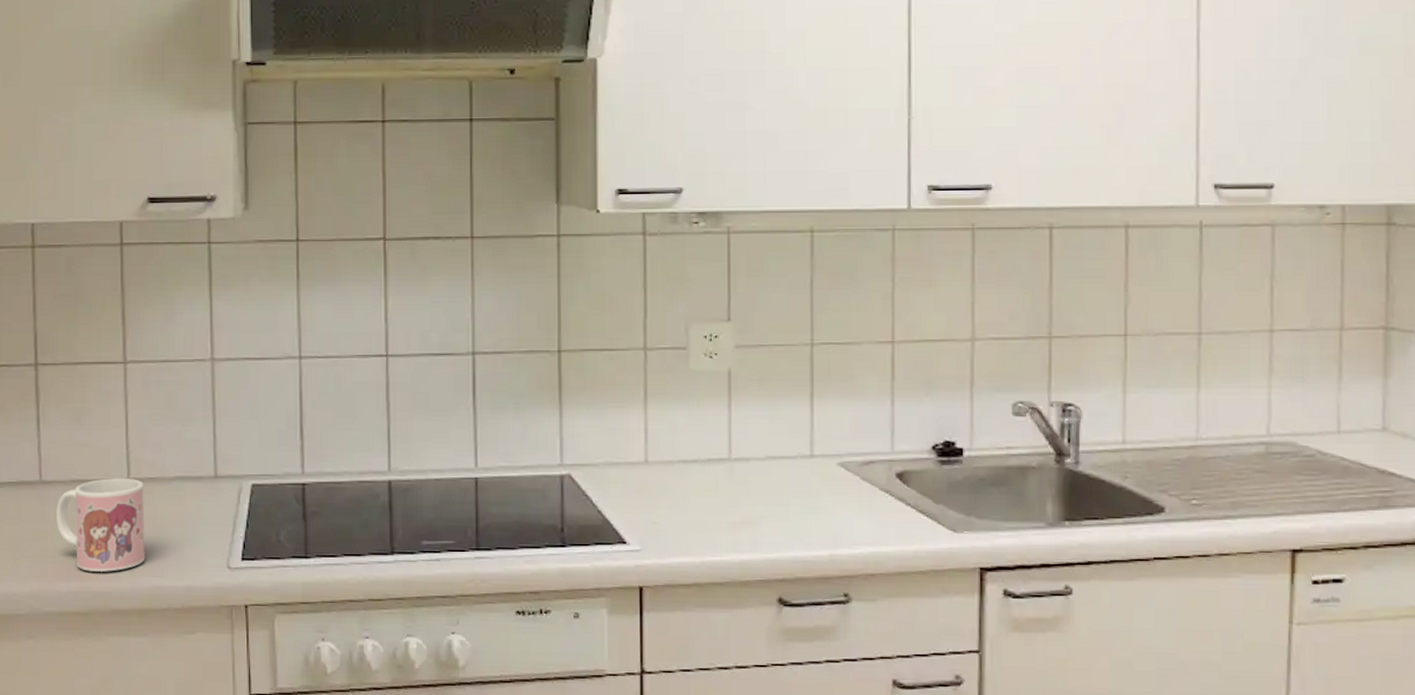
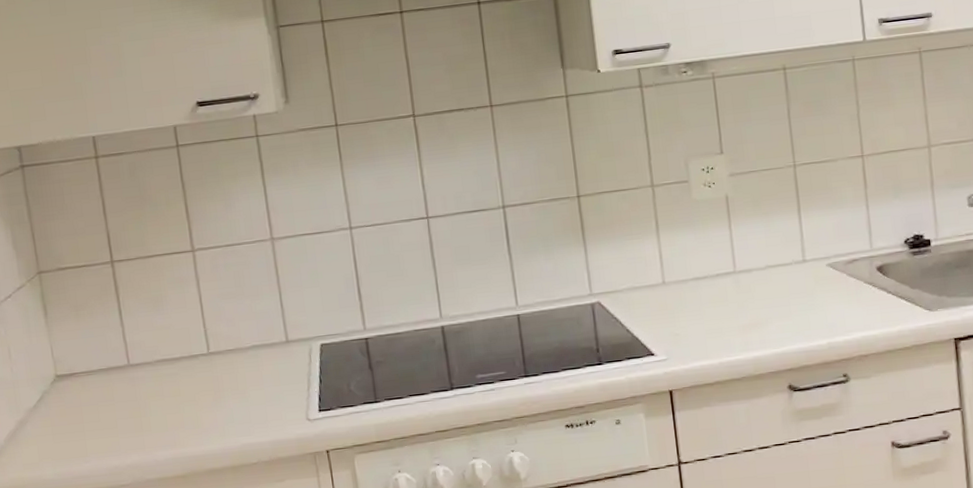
mug: present [56,478,145,573] -> none [146,352,232,439]

